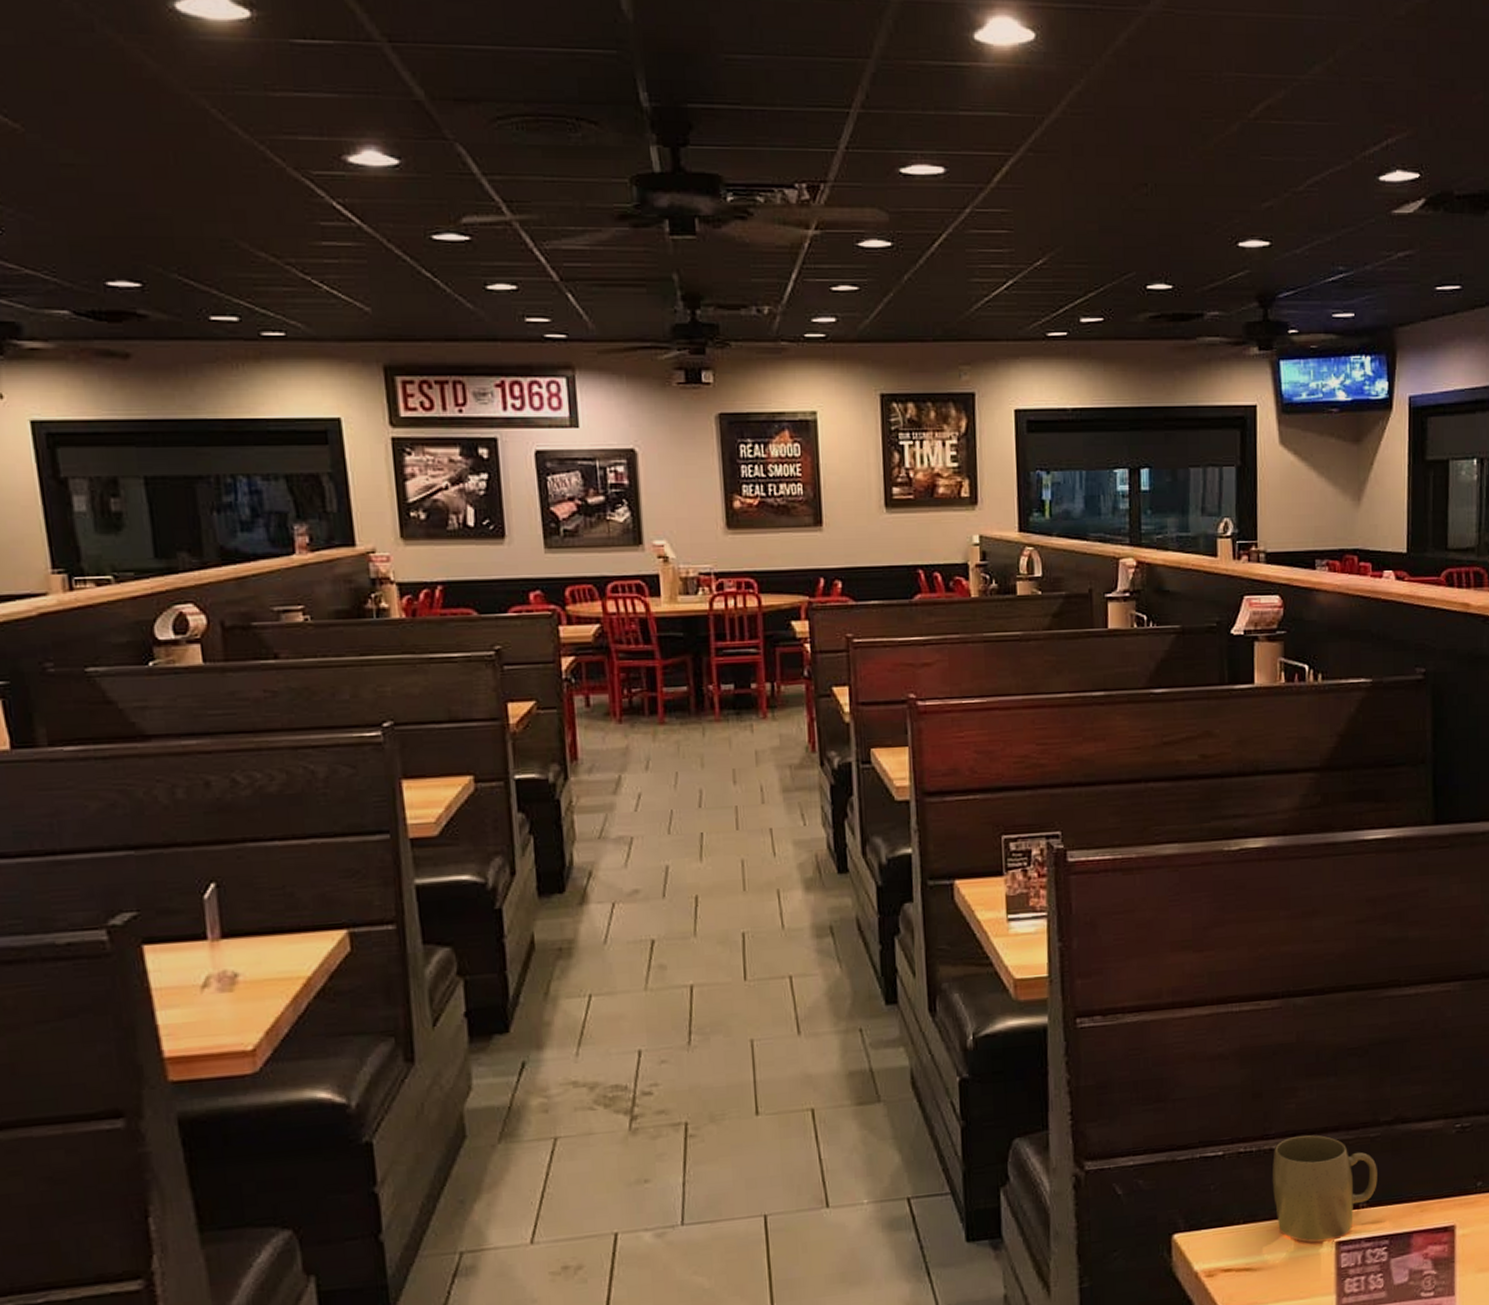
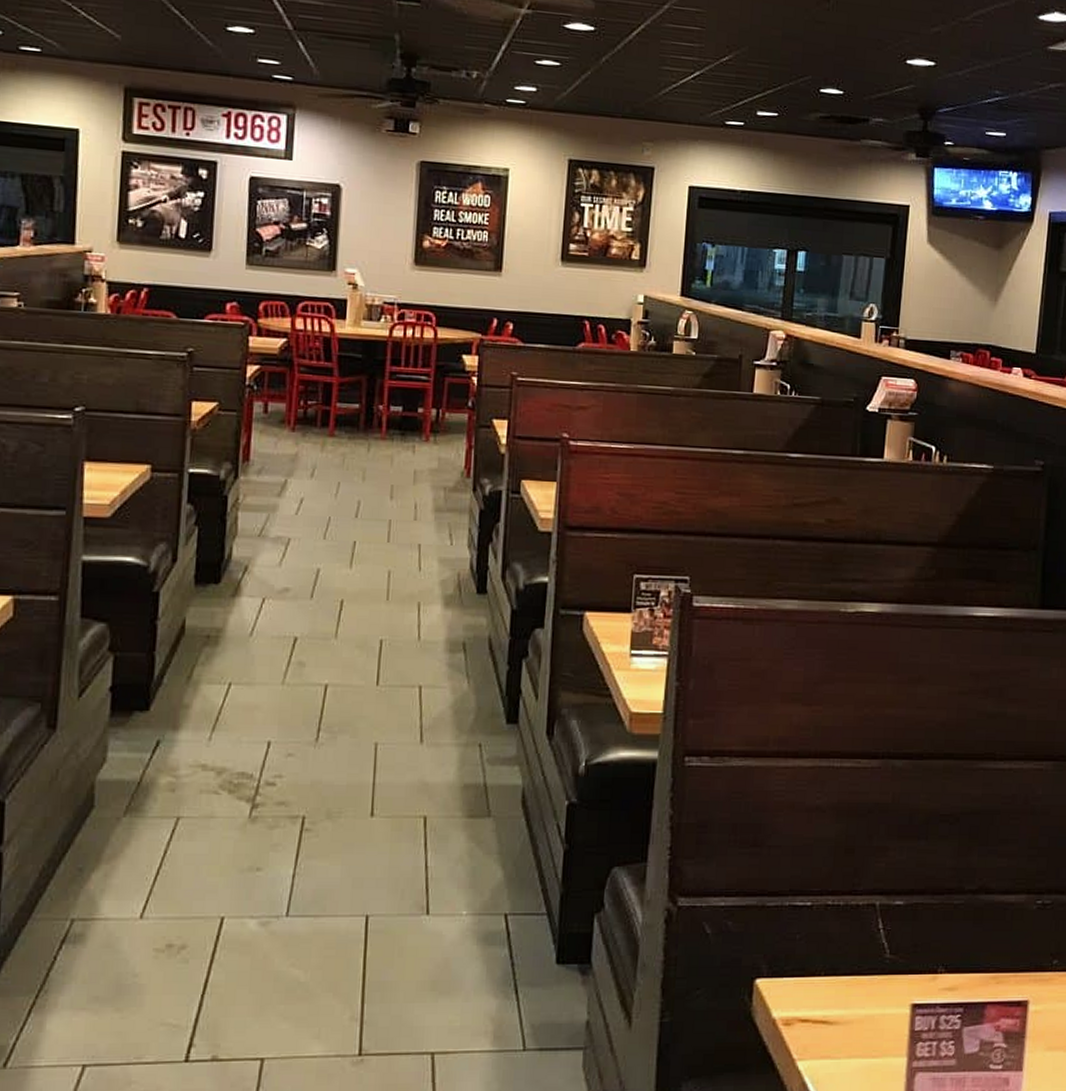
mug: present [1271,1135,1378,1243] -> none [855,894,958,1003]

